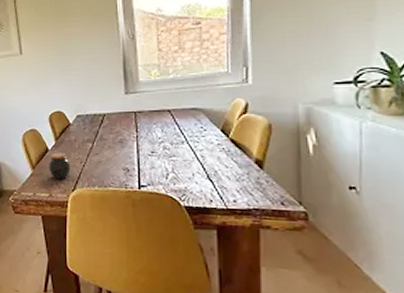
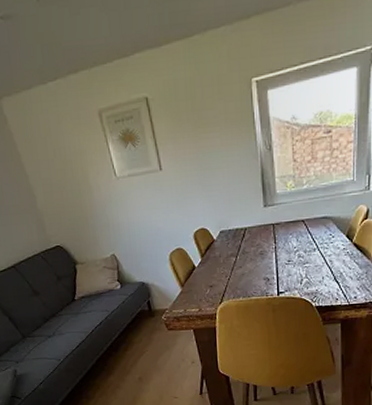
jar: present [48,152,71,180] -> none [196,268,217,295]

